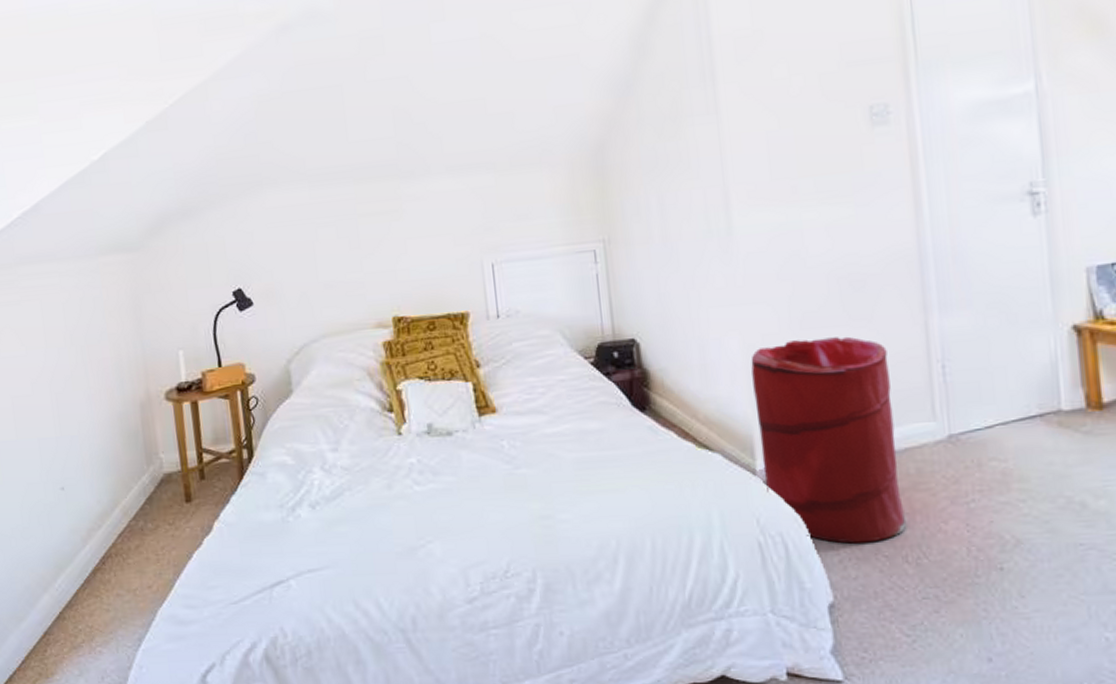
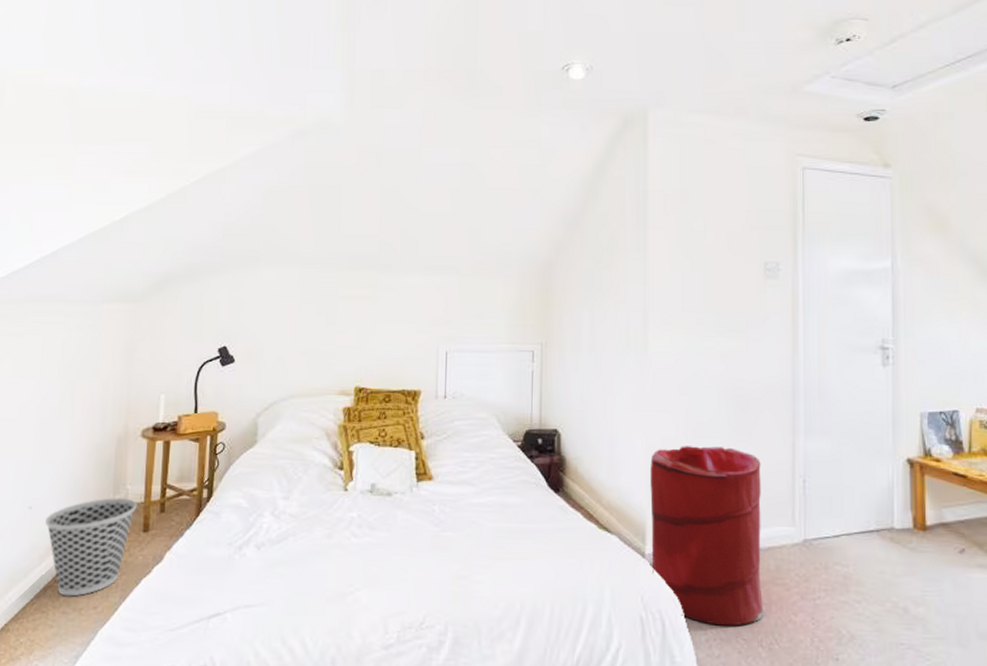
wastebasket: none [81,467,175,578] -> present [45,497,137,597]

